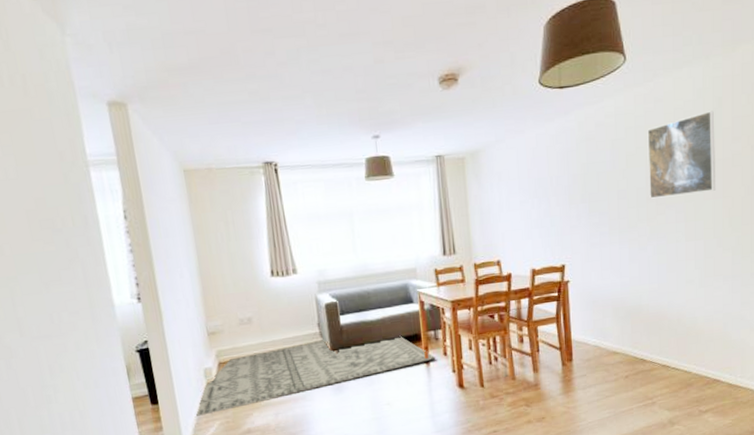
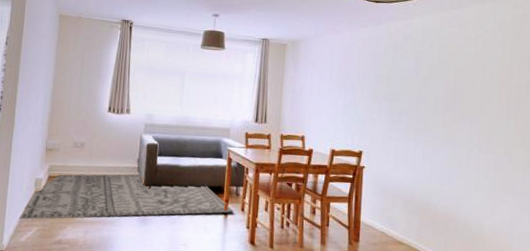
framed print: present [647,110,715,199] -> none [447,42,512,112]

